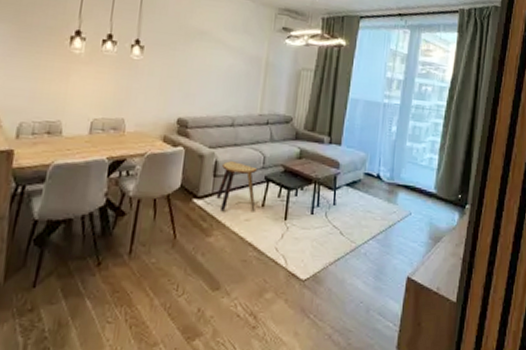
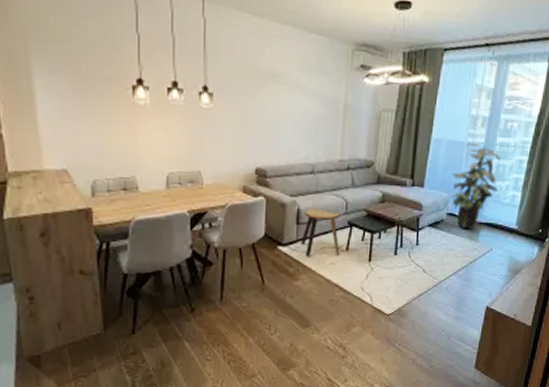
indoor plant: none [368,104,416,191] -> present [451,143,501,229]

